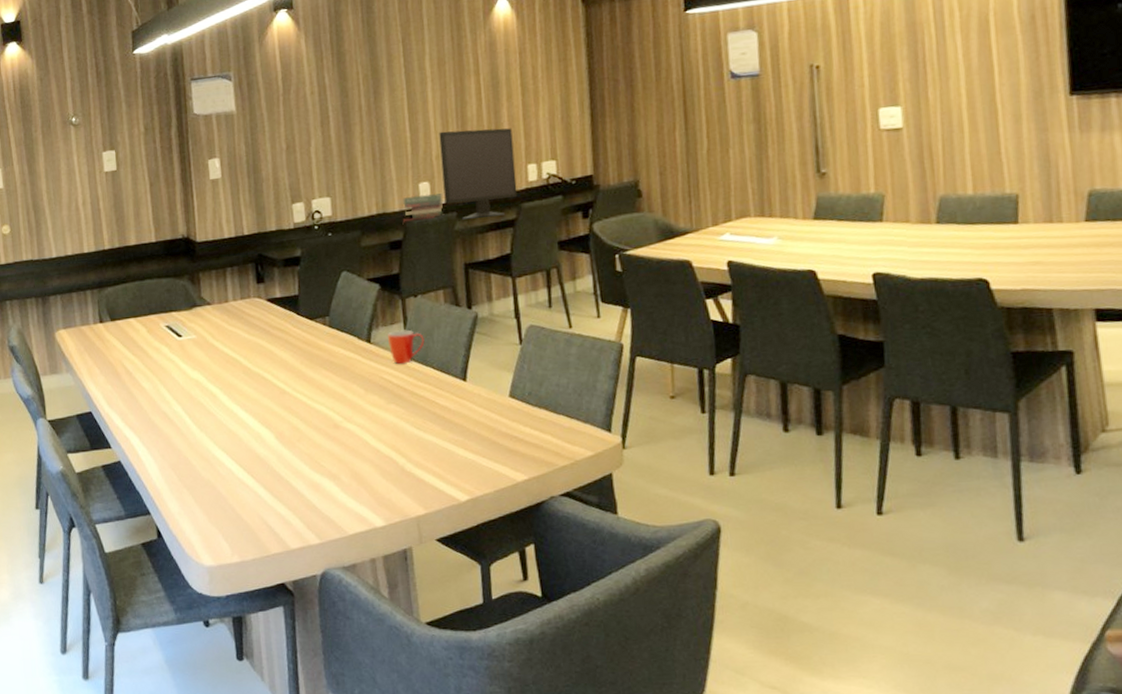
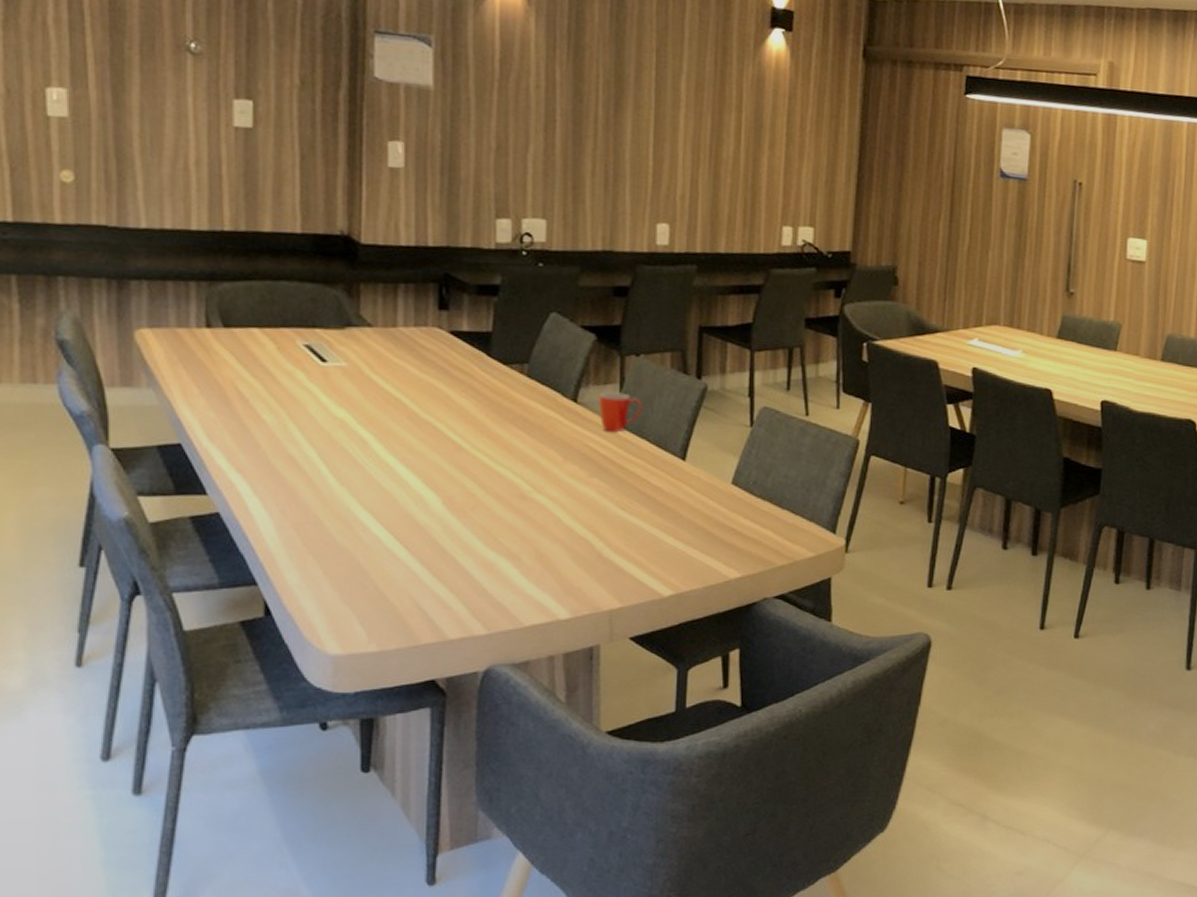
books: present [402,193,445,225] -> none [632,236,684,269]
monitor: present [439,128,518,220] -> none [685,168,770,278]

